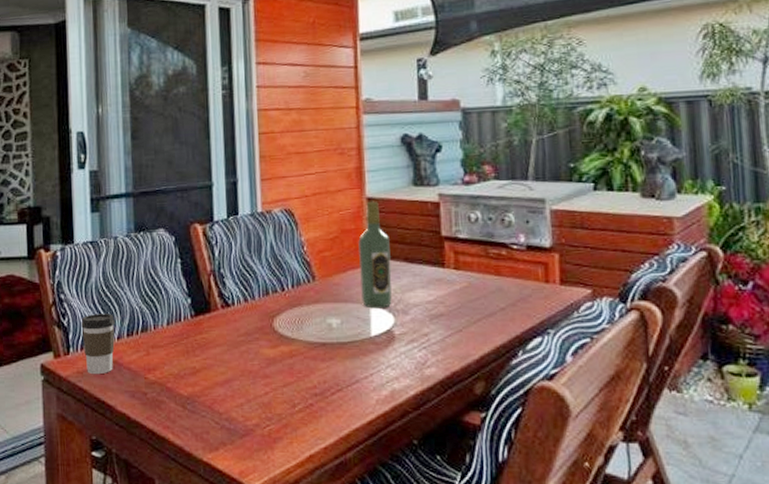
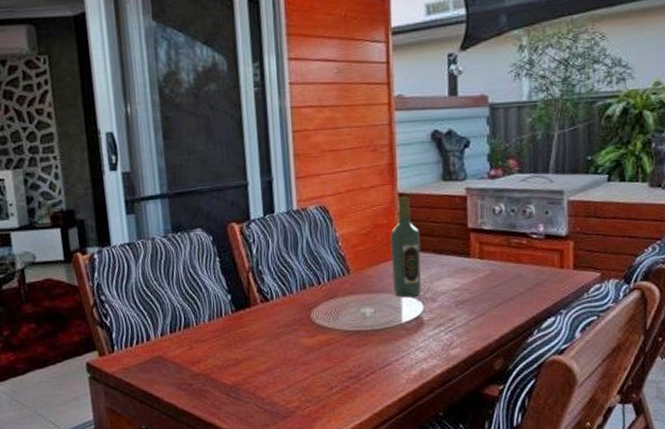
coffee cup: present [81,313,115,375] -> none [123,312,159,370]

